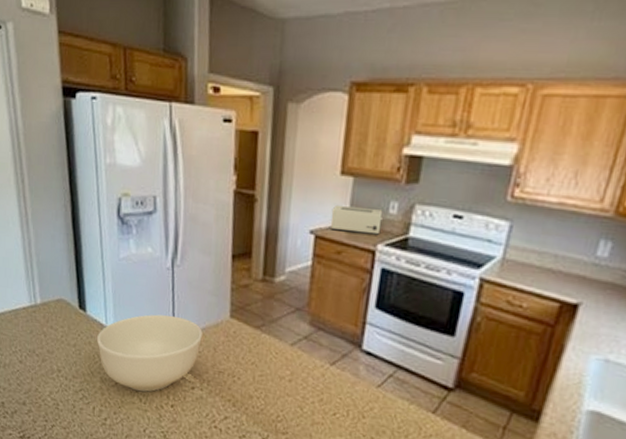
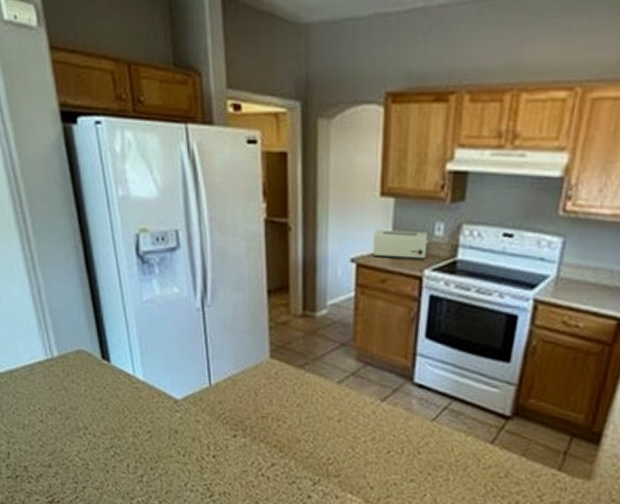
bowl: present [97,314,203,392] -> none [125,359,241,444]

